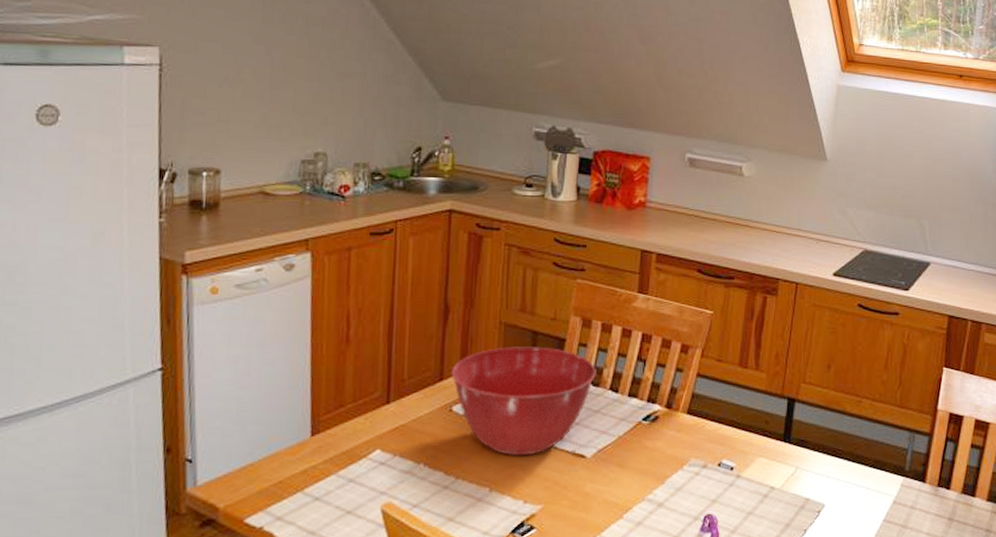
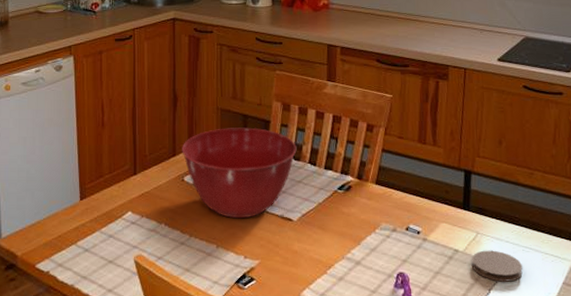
coaster: none [789,486,842,521] -> present [472,250,523,282]

